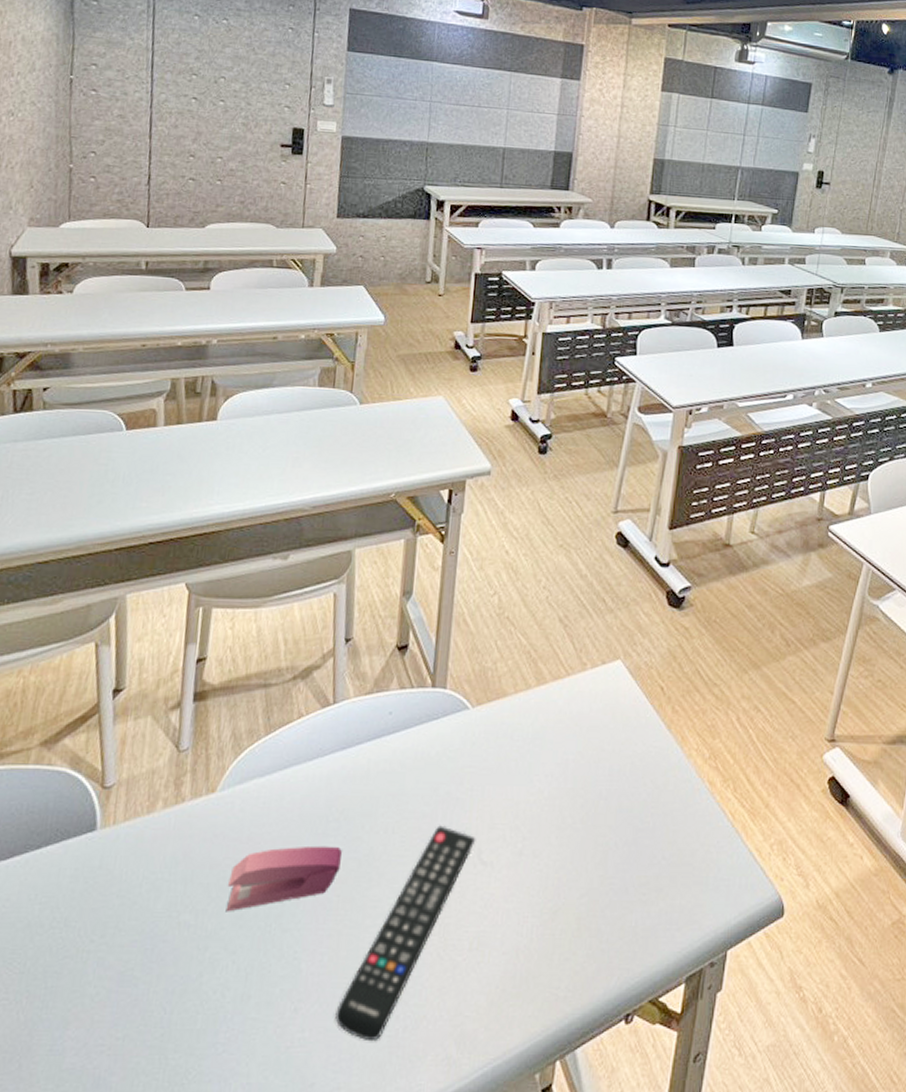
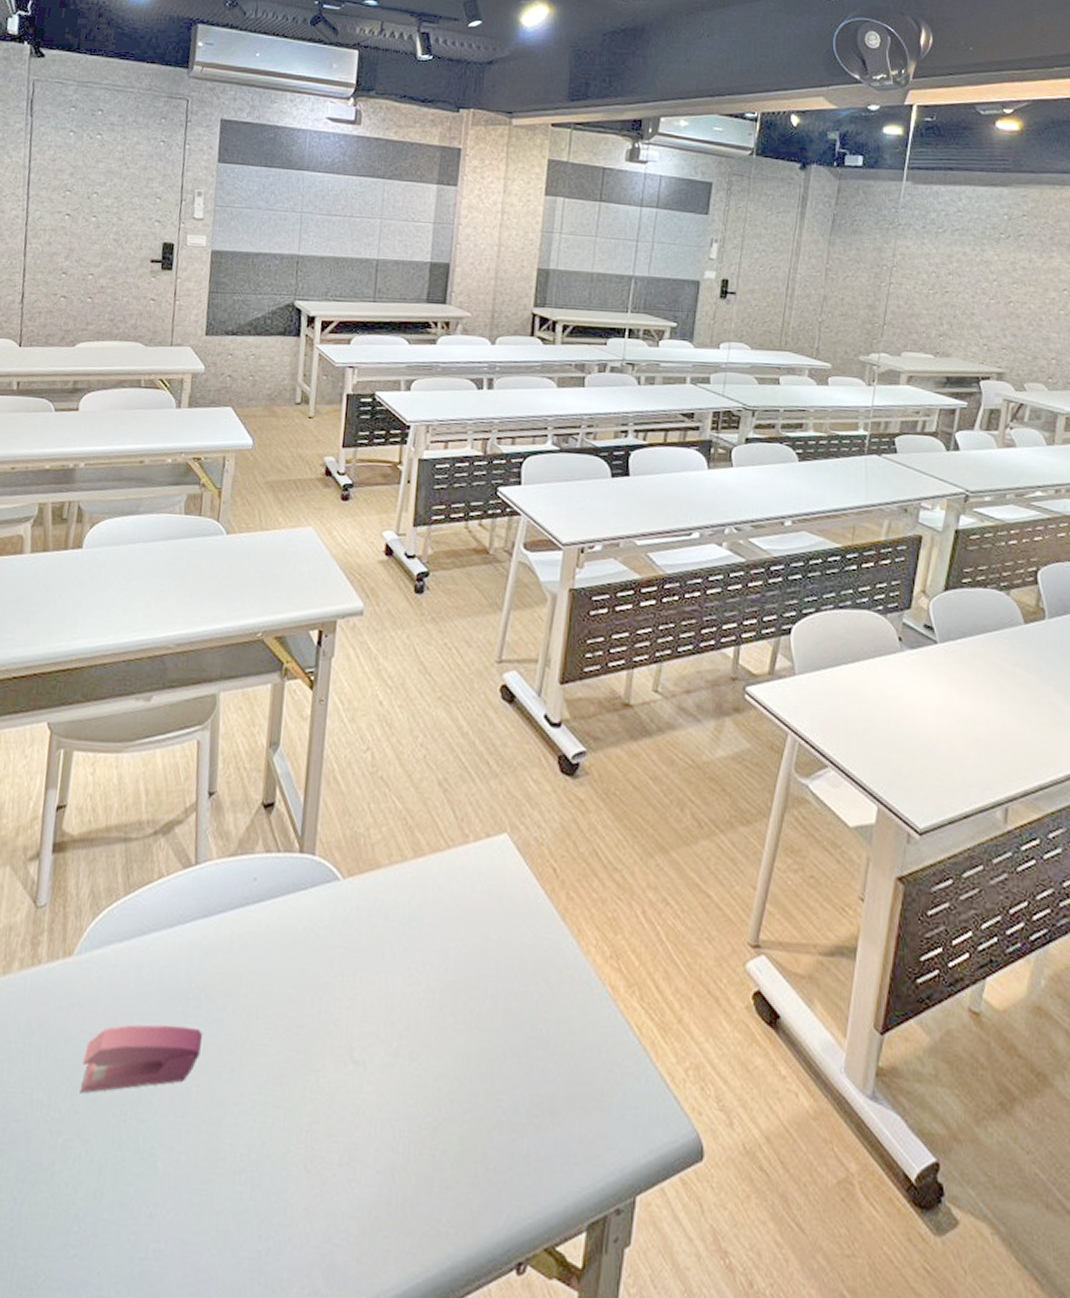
remote control: present [335,825,476,1042] -> none [192,1013,347,1263]

